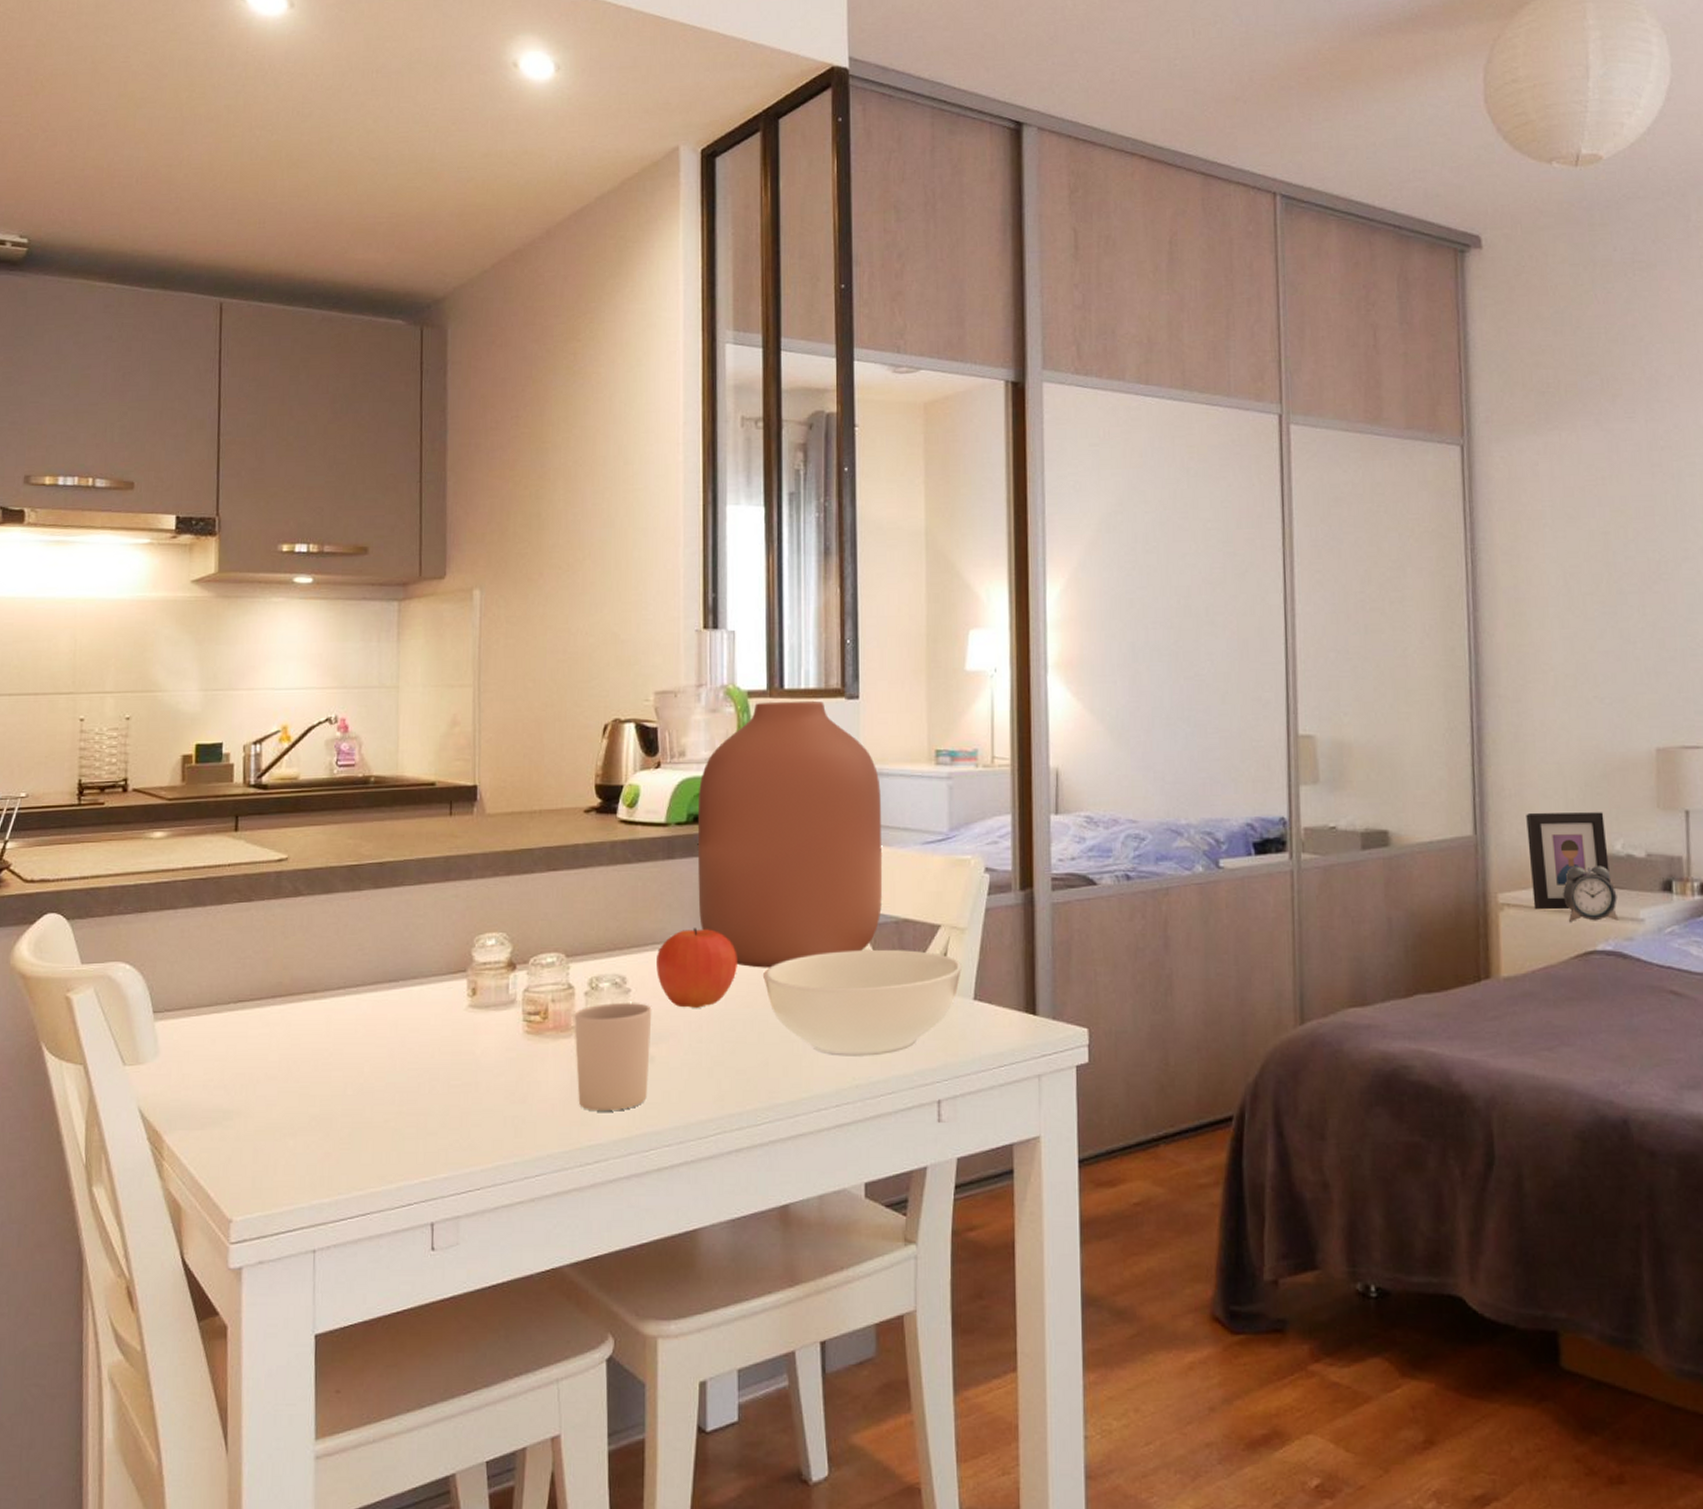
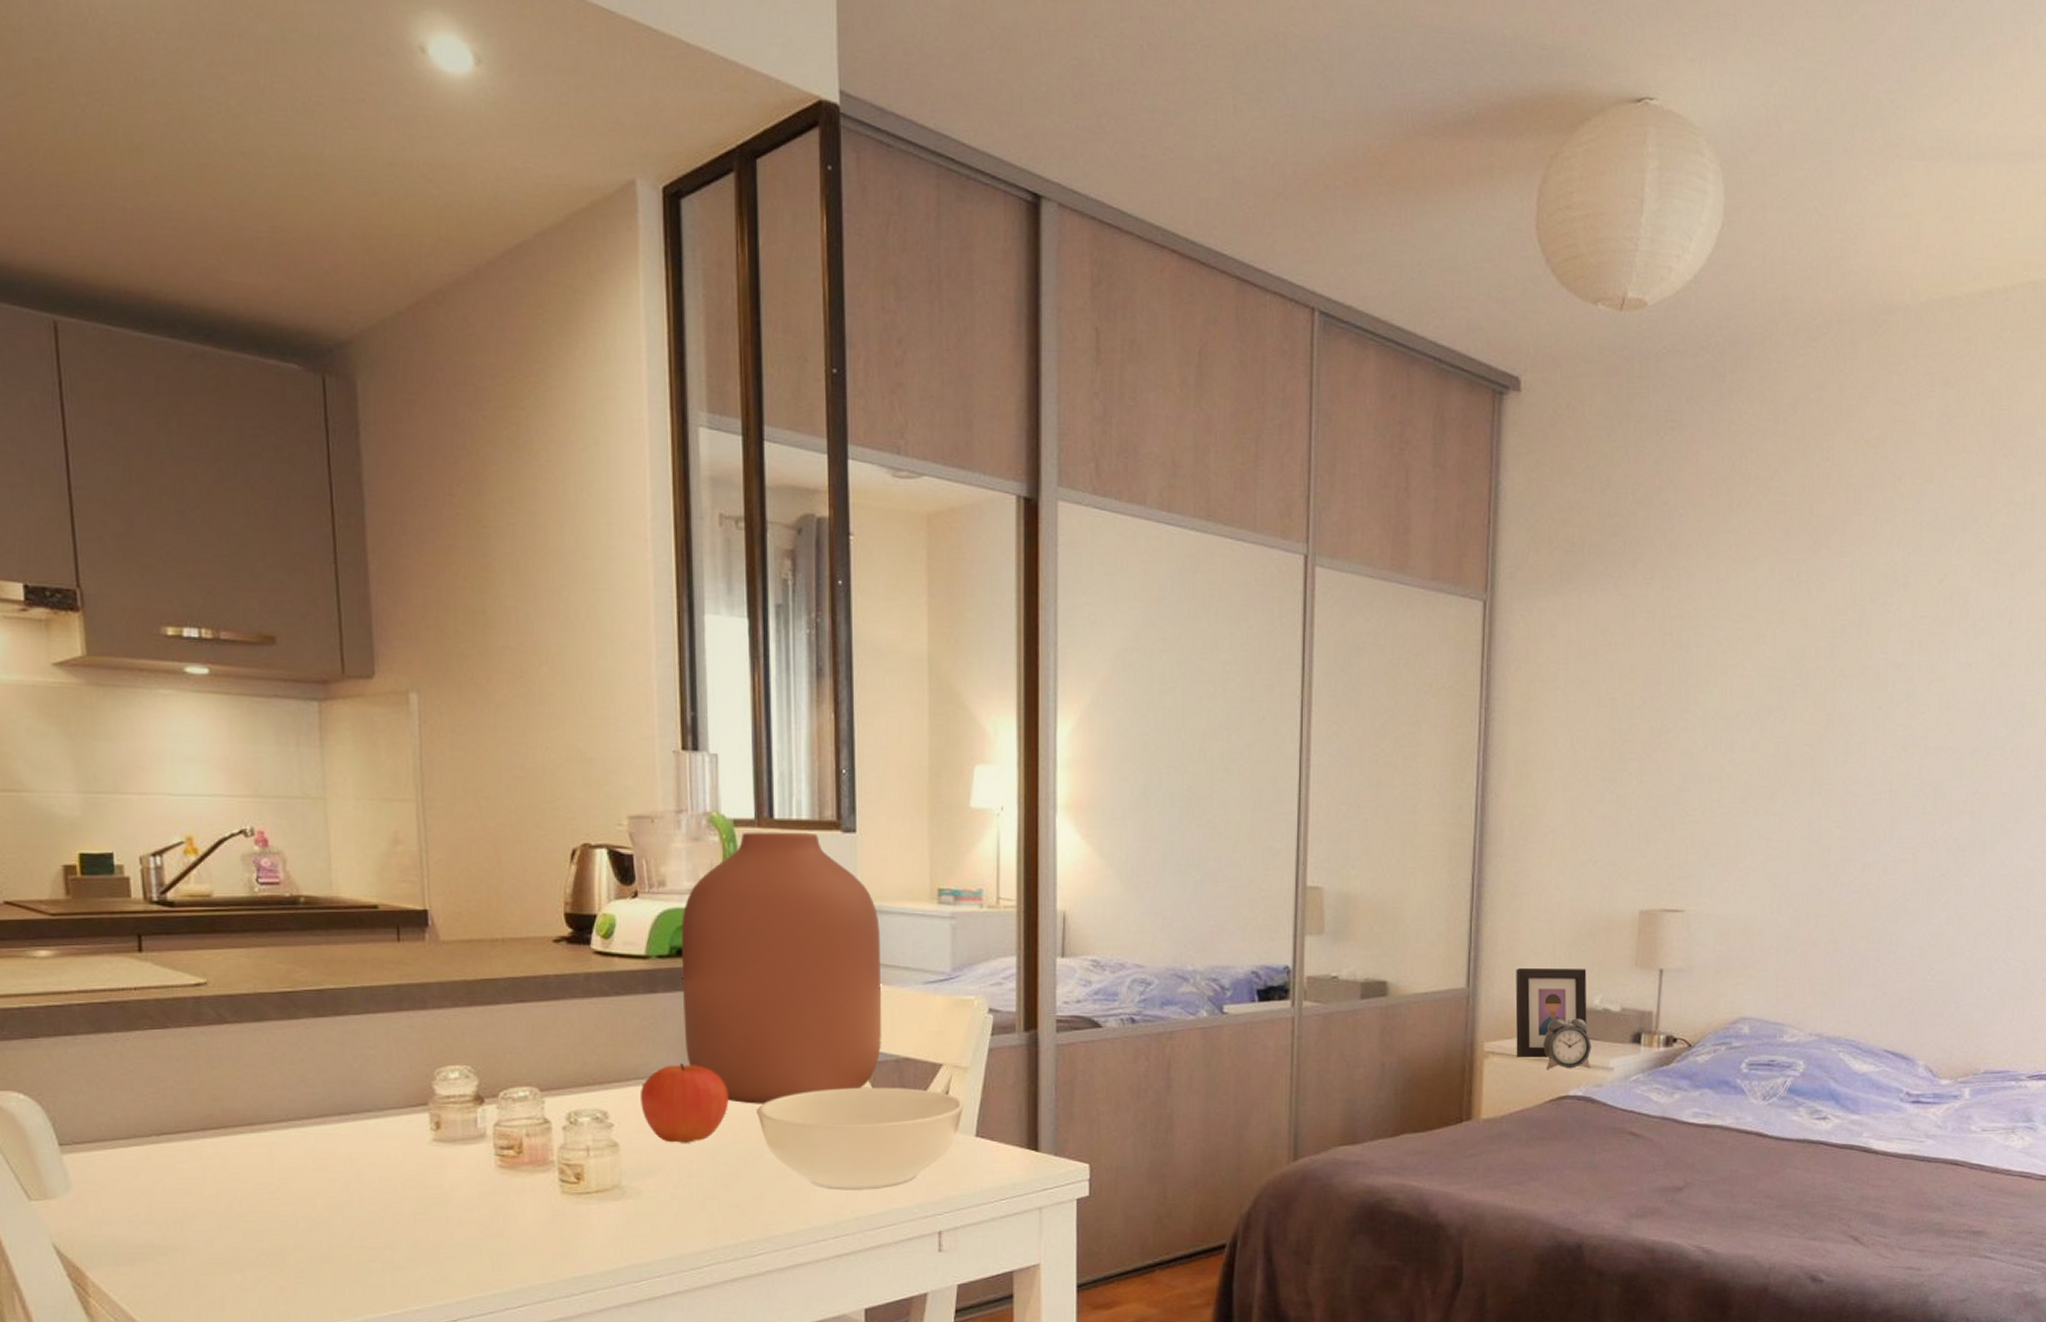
mug: present [574,1003,652,1112] -> none [552,1138,638,1244]

